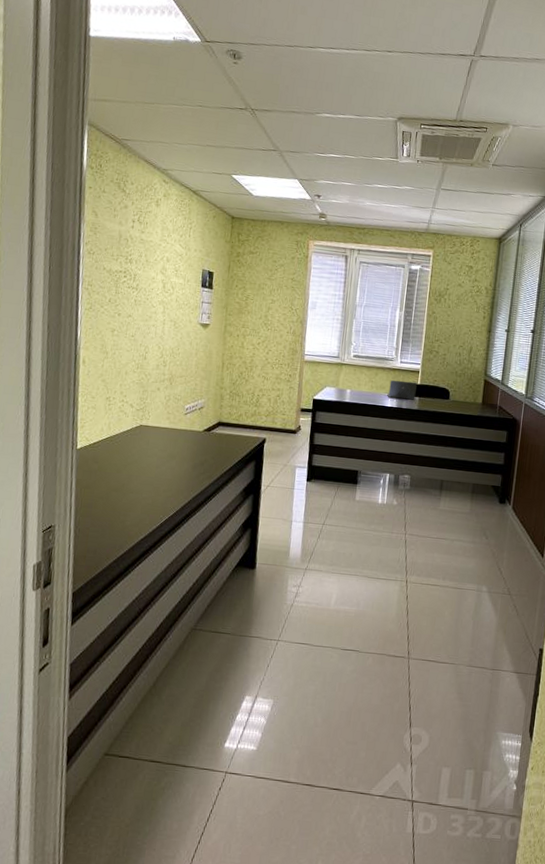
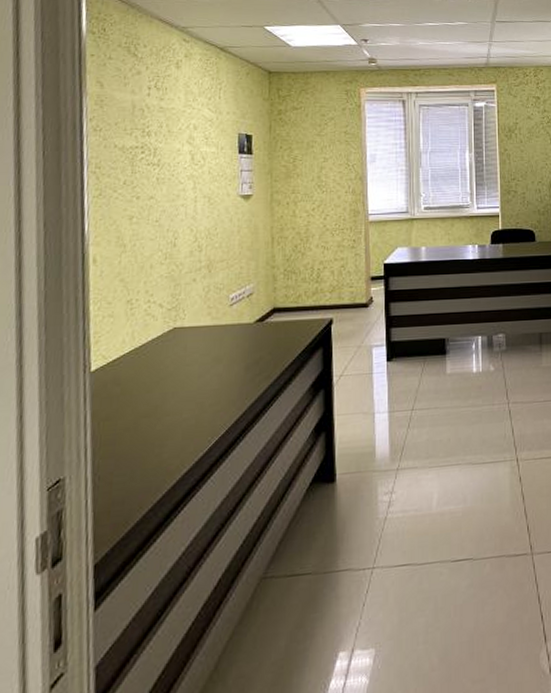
laptop: present [387,380,417,400] -> none [467,228,499,250]

